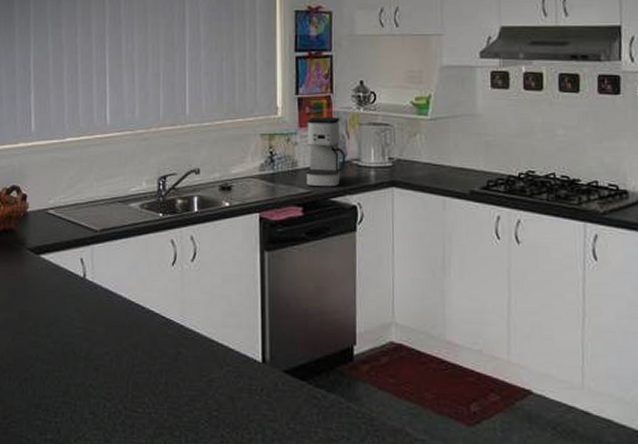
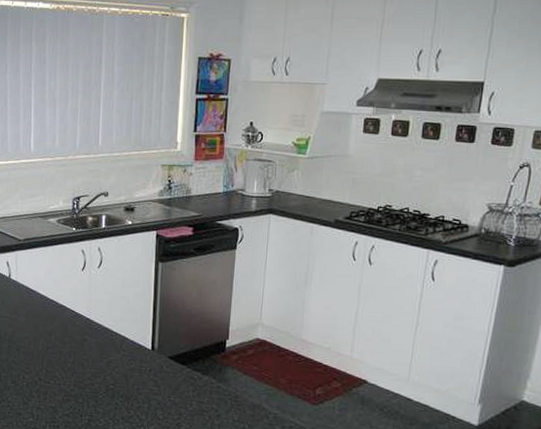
coffee maker: present [306,116,346,187] -> none [198,151,233,212]

